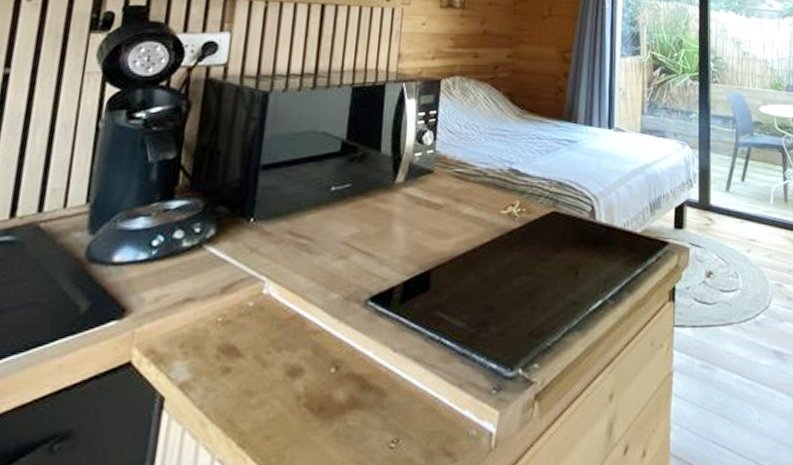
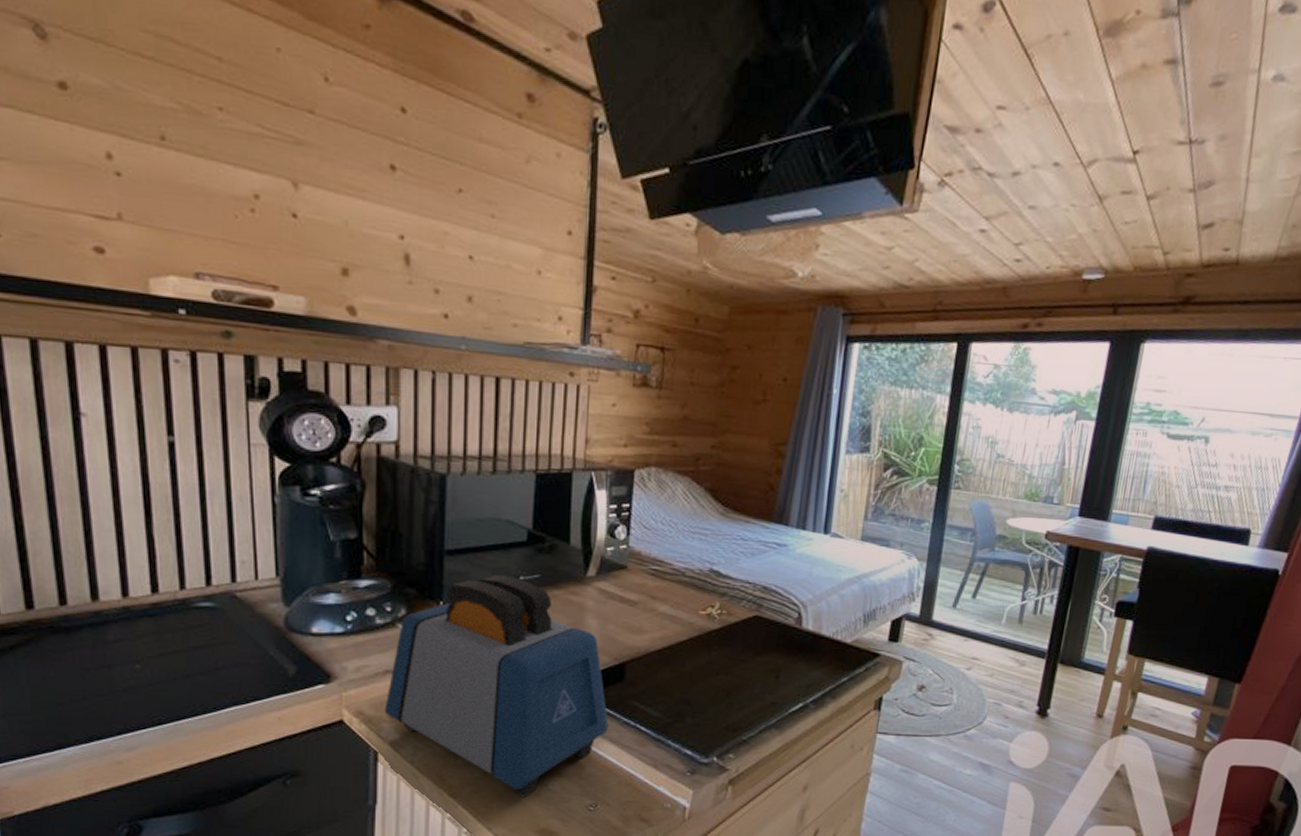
toaster: none [178,187,413,440] -> present [384,575,609,798]

